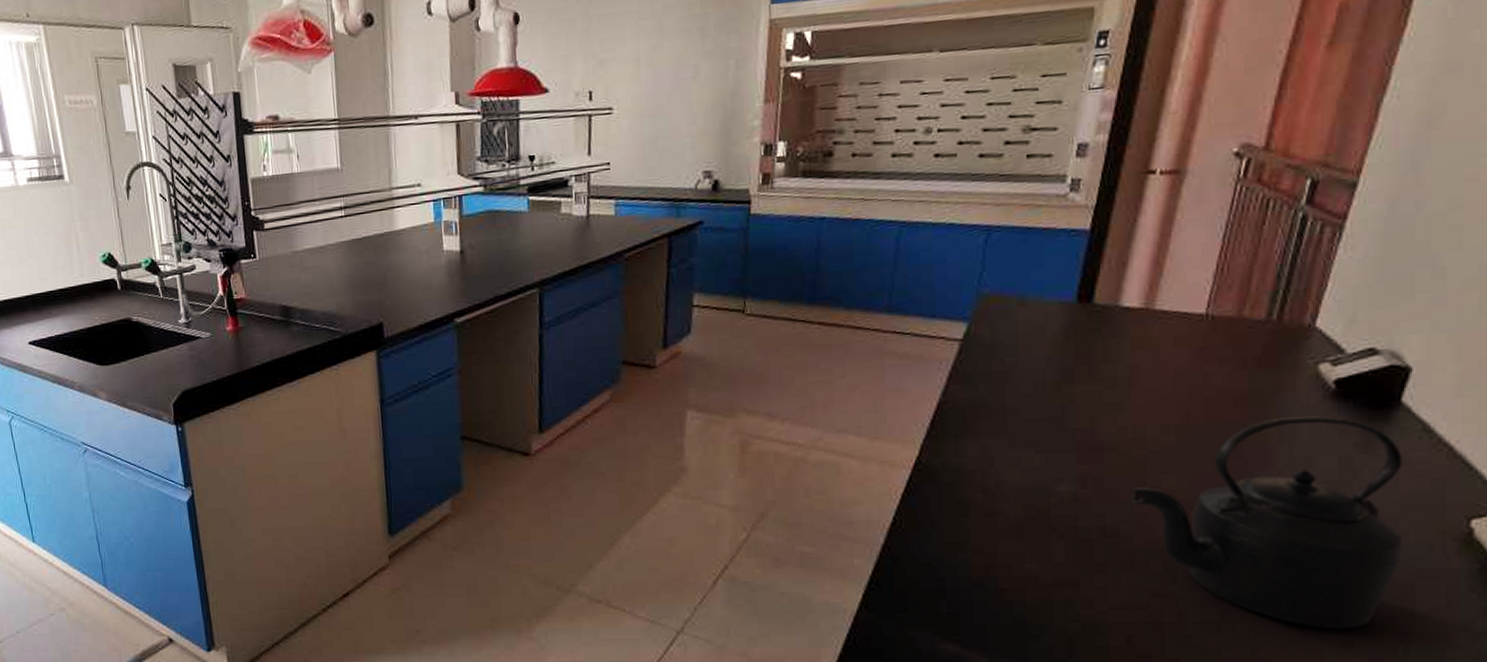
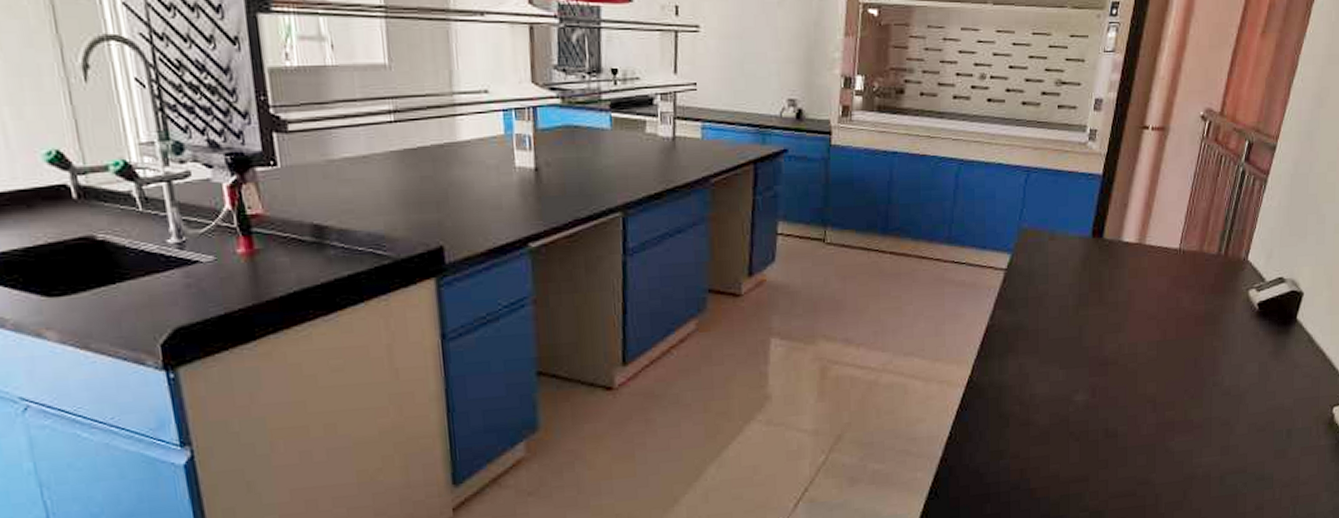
kettle: present [1130,416,1403,630] -> none [1125,331,1297,499]

